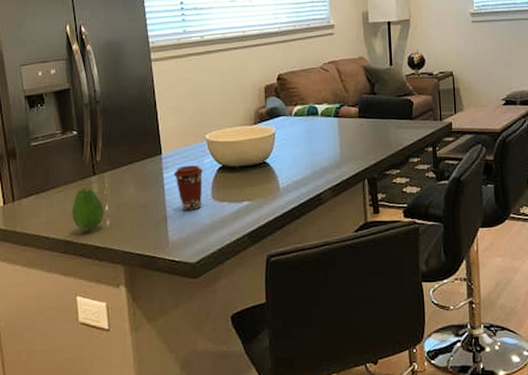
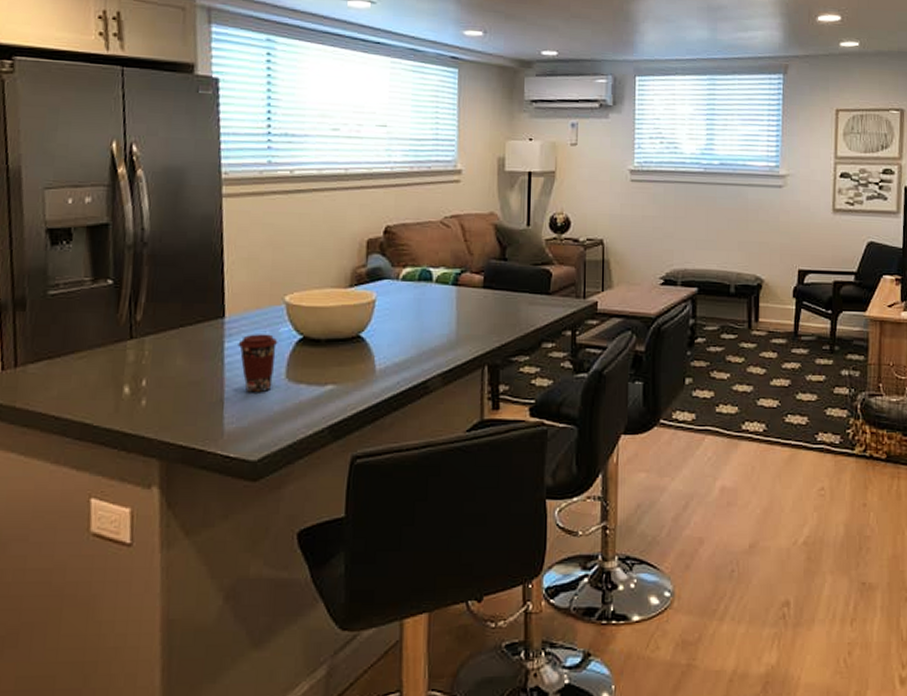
fruit: present [72,187,104,231] -> none [95,354,140,412]

